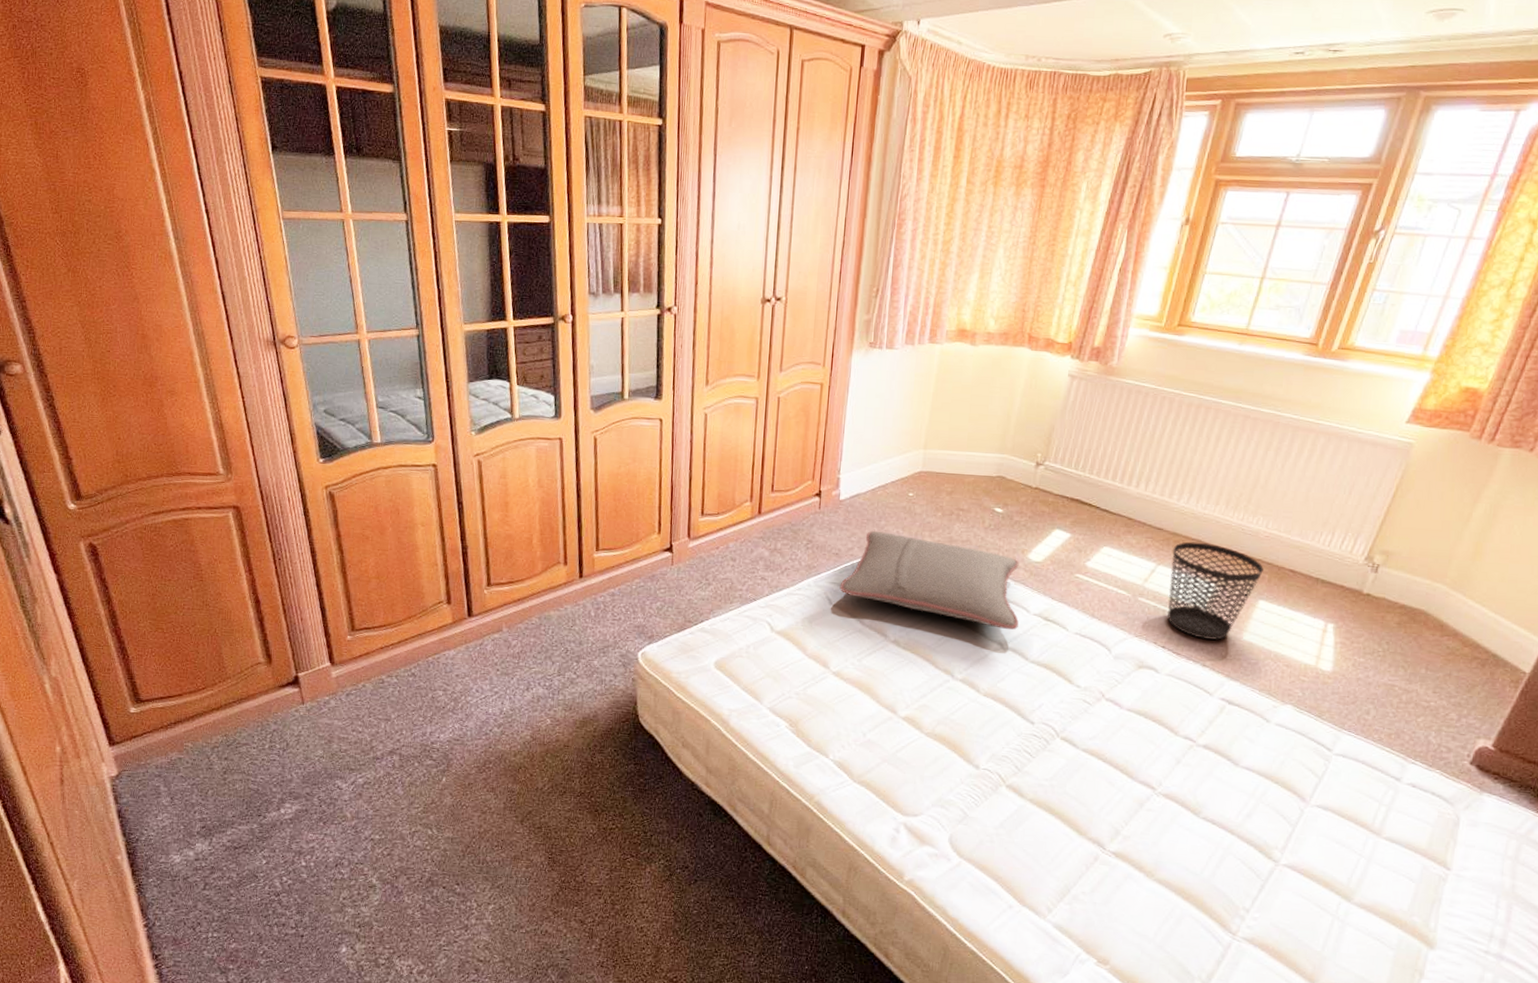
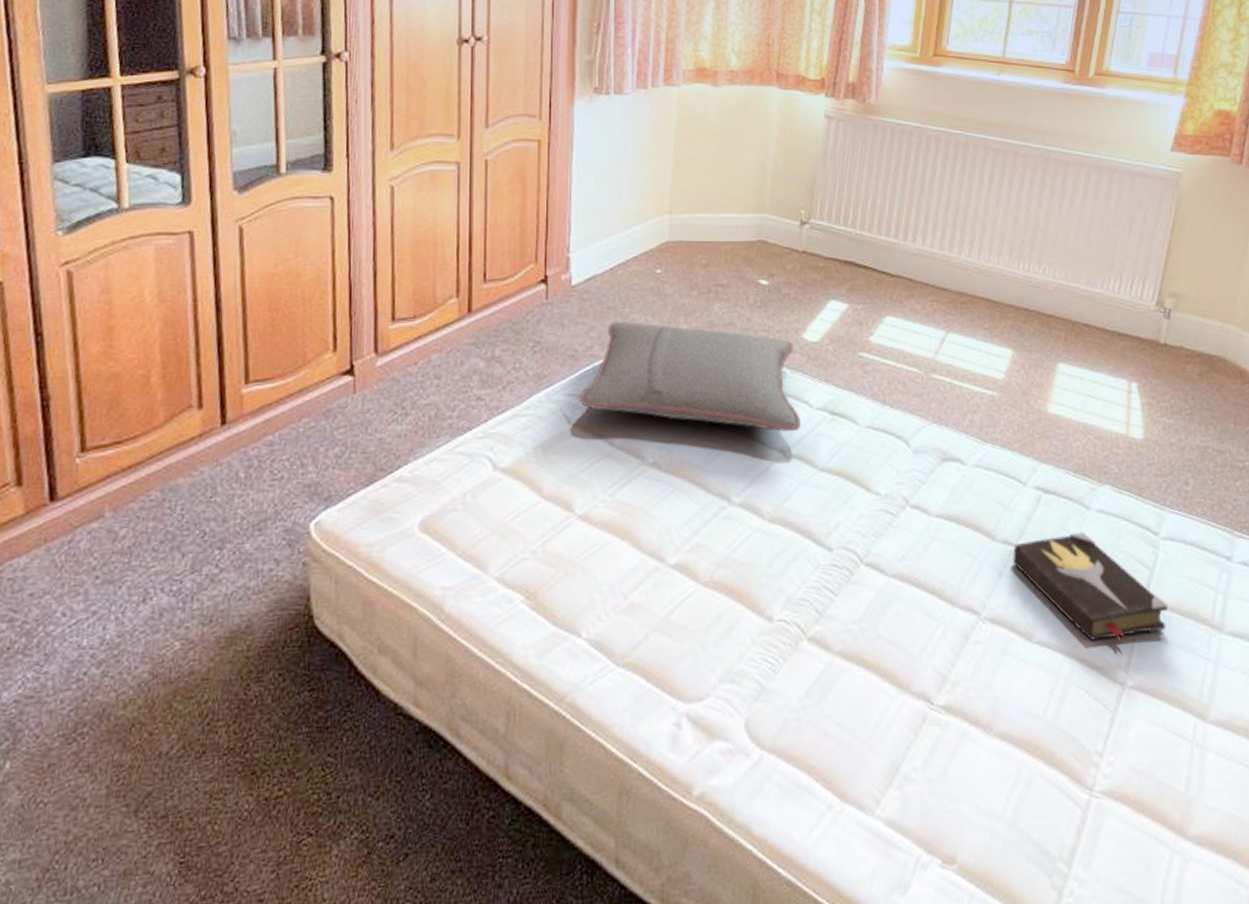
wastebasket: present [1167,541,1263,640] -> none [961,301,1058,417]
hardback book: none [1191,739,1331,829] -> present [1013,532,1168,641]

